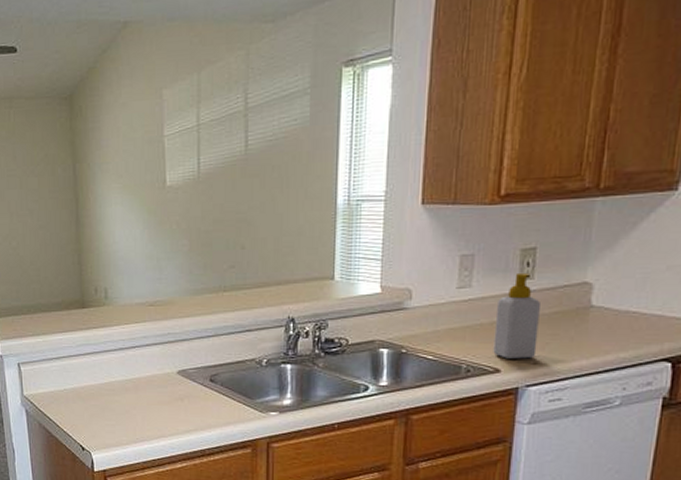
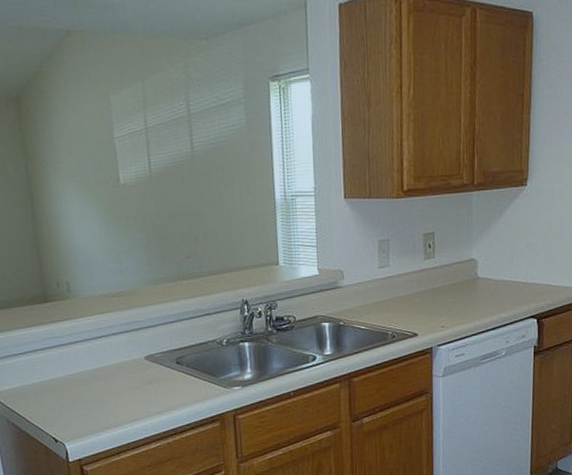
soap bottle: present [493,272,540,359] -> none [409,253,443,324]

